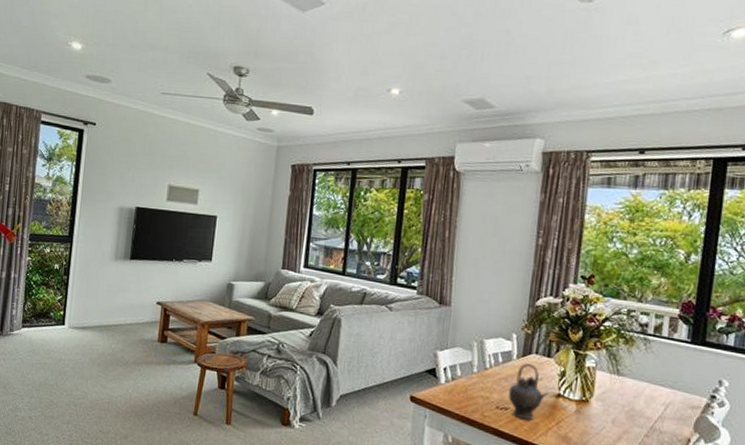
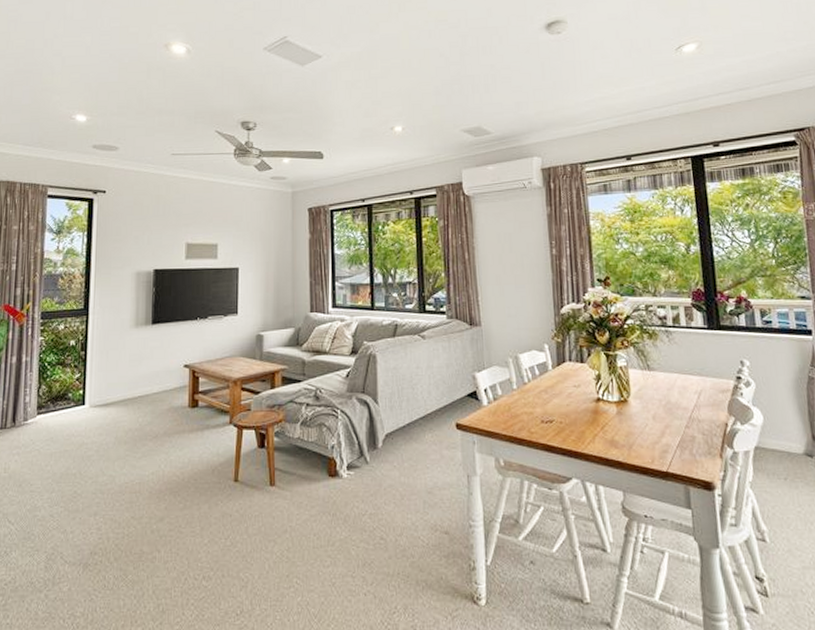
teapot: present [508,363,548,420] -> none [550,372,588,430]

